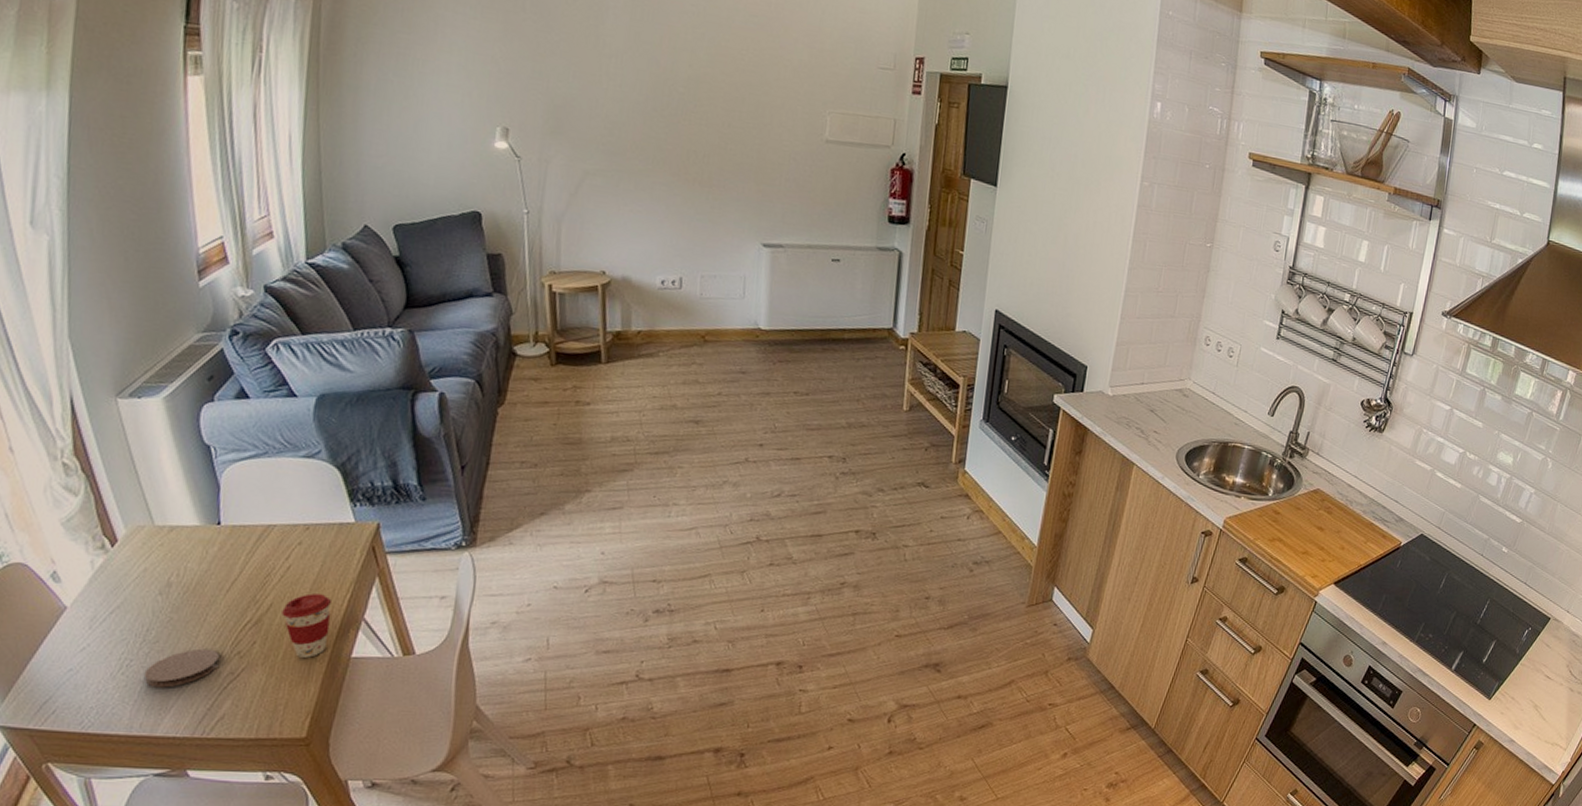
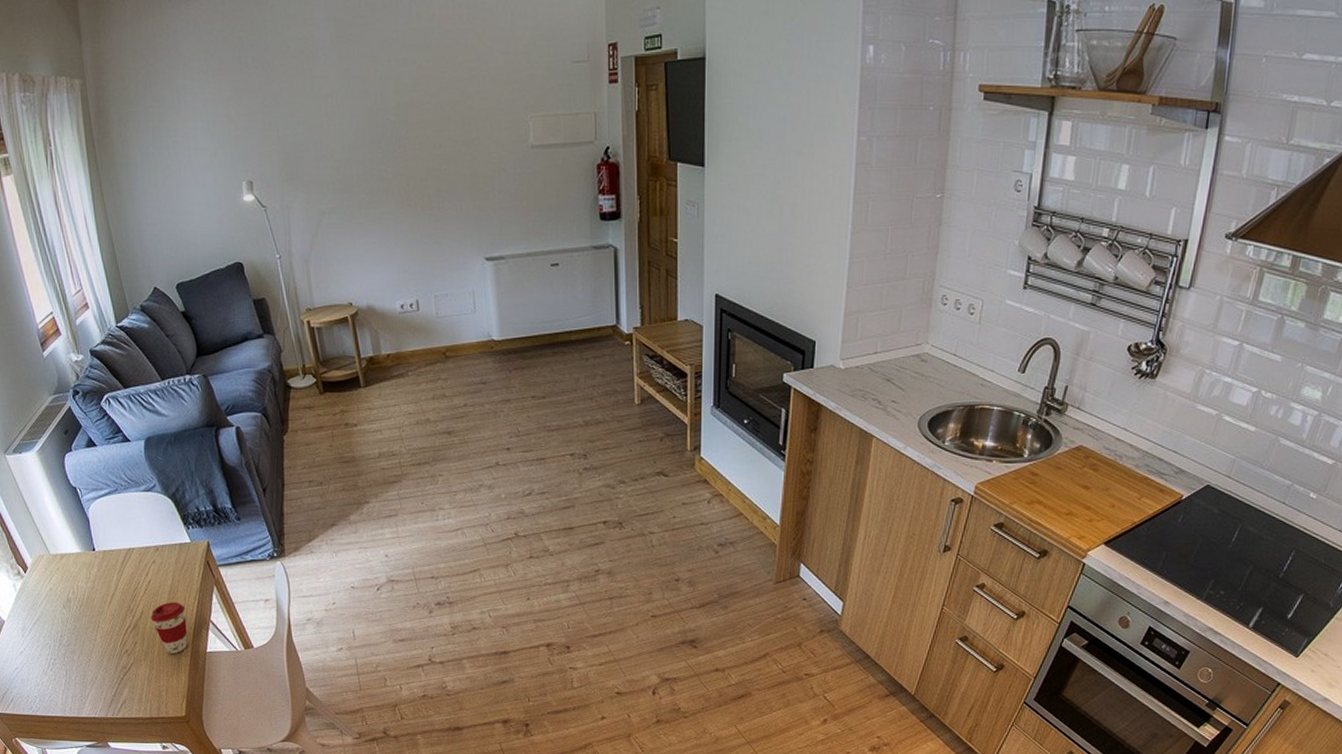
coaster: present [143,648,219,688] -> none [65,649,114,680]

